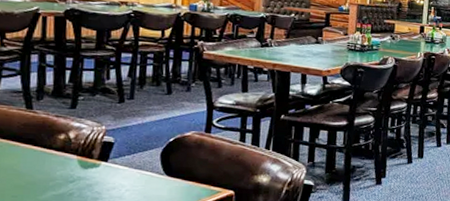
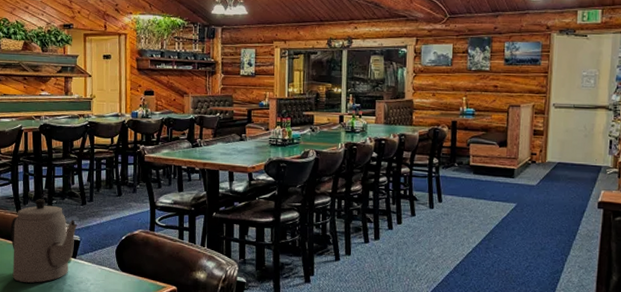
teapot: none [15,94,112,190] -> present [10,199,78,283]

